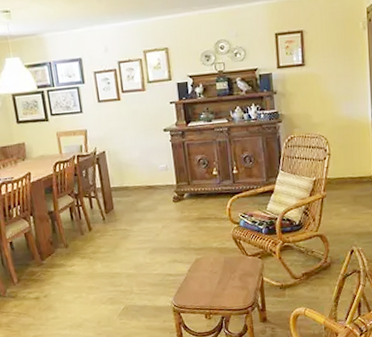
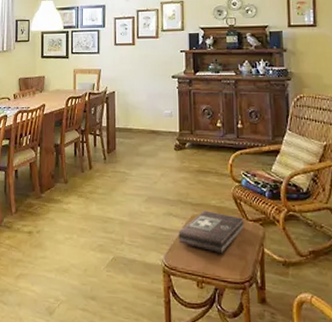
first aid kit: none [184,253,245,288] -> present [178,210,244,254]

